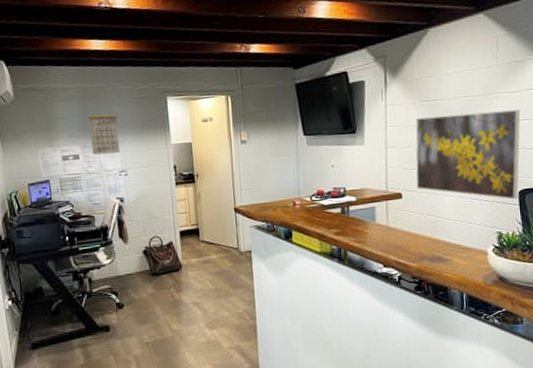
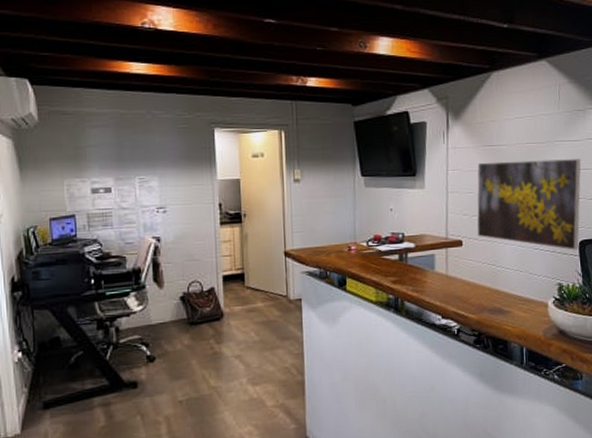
calendar: present [88,114,120,155] -> none [124,145,159,188]

